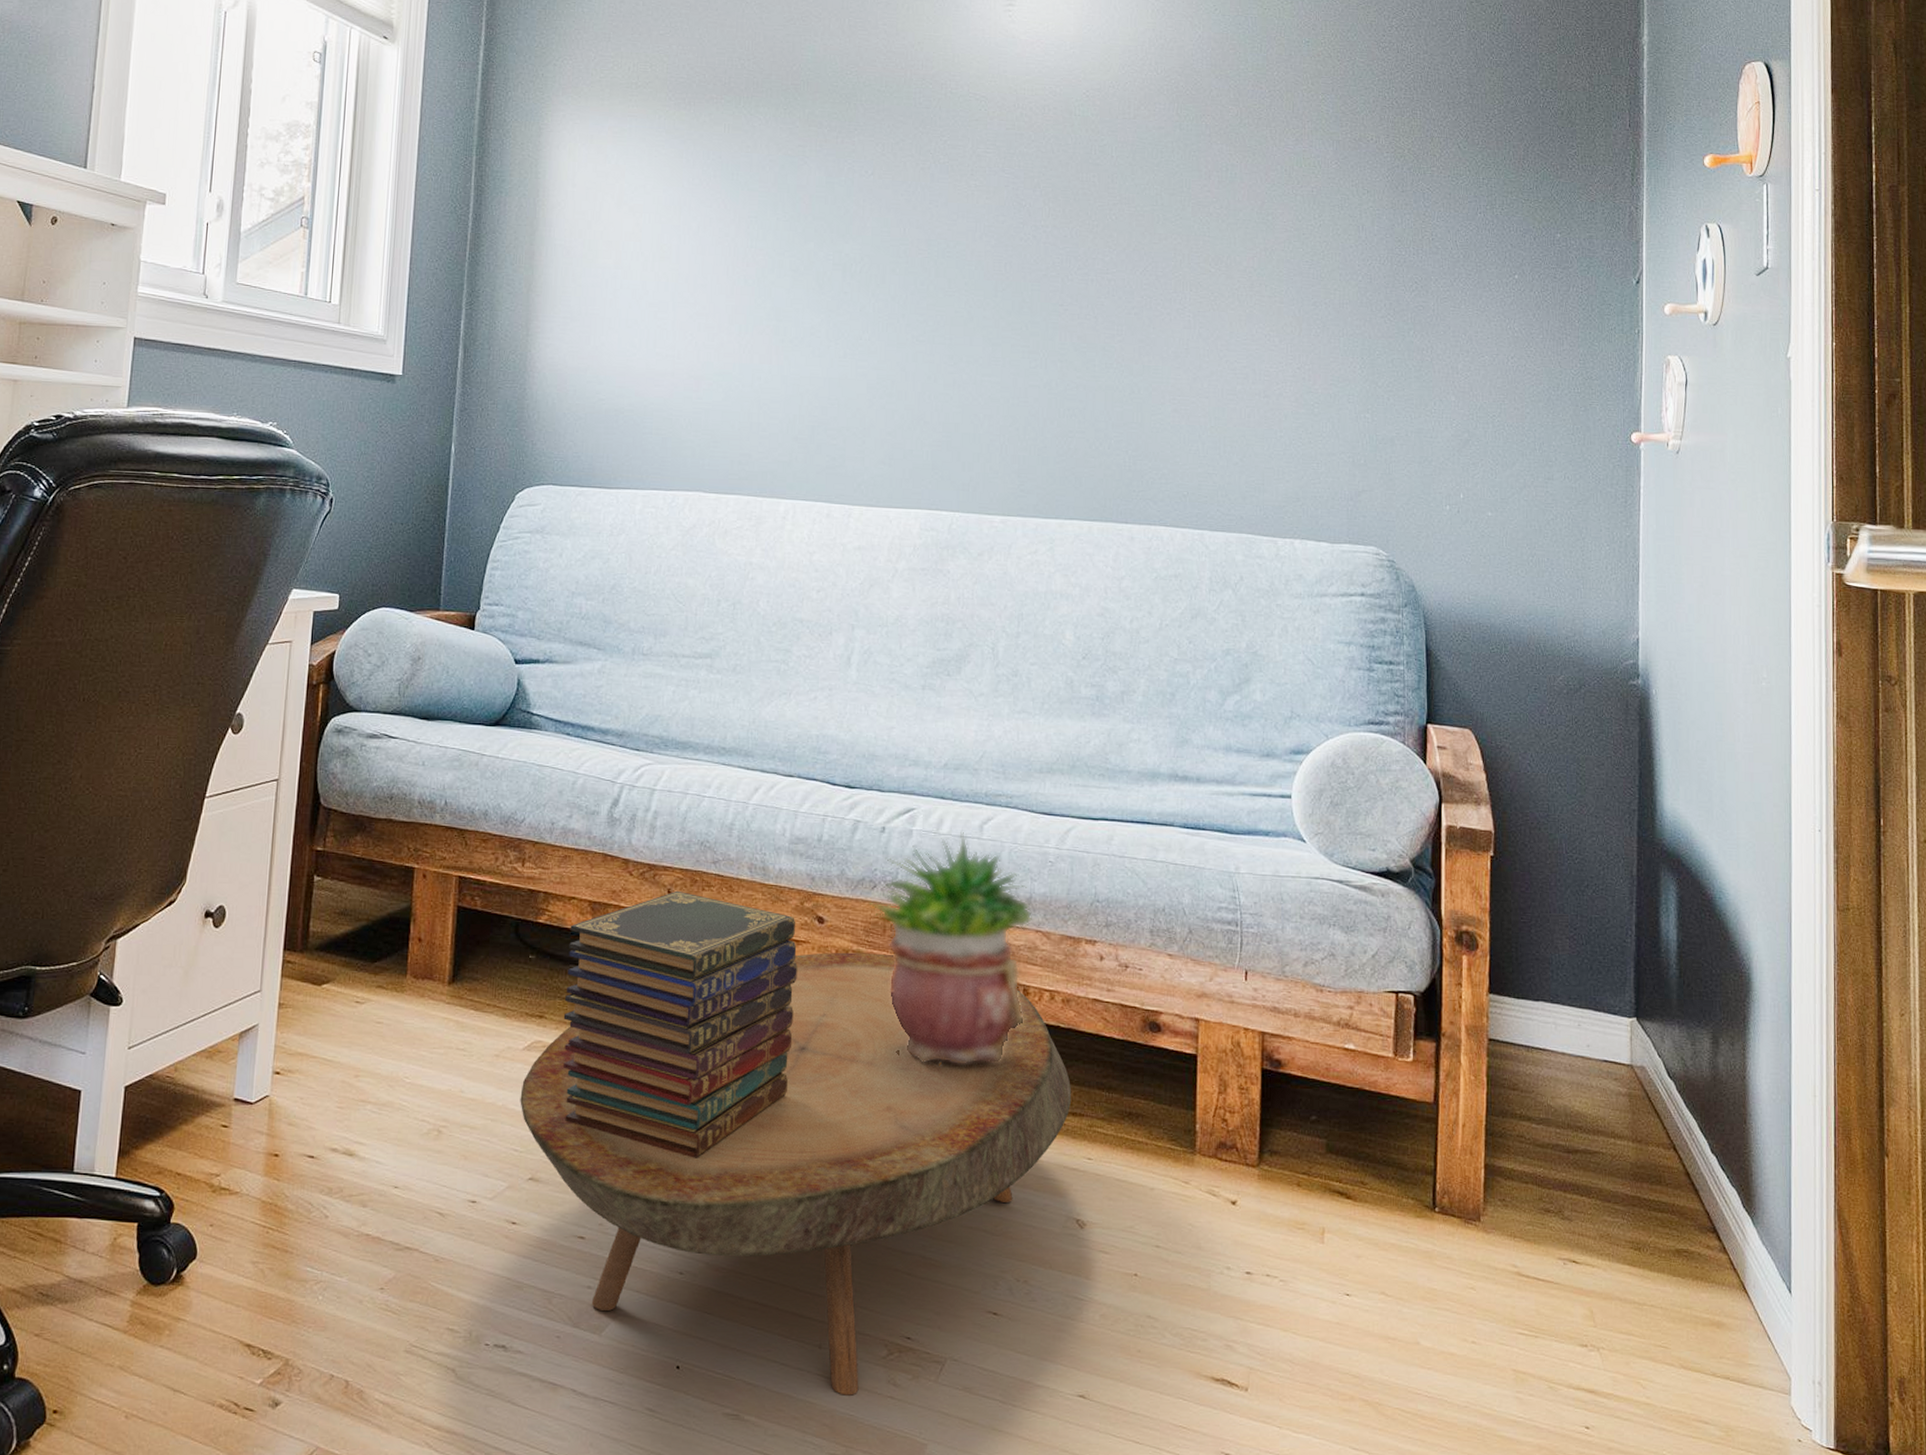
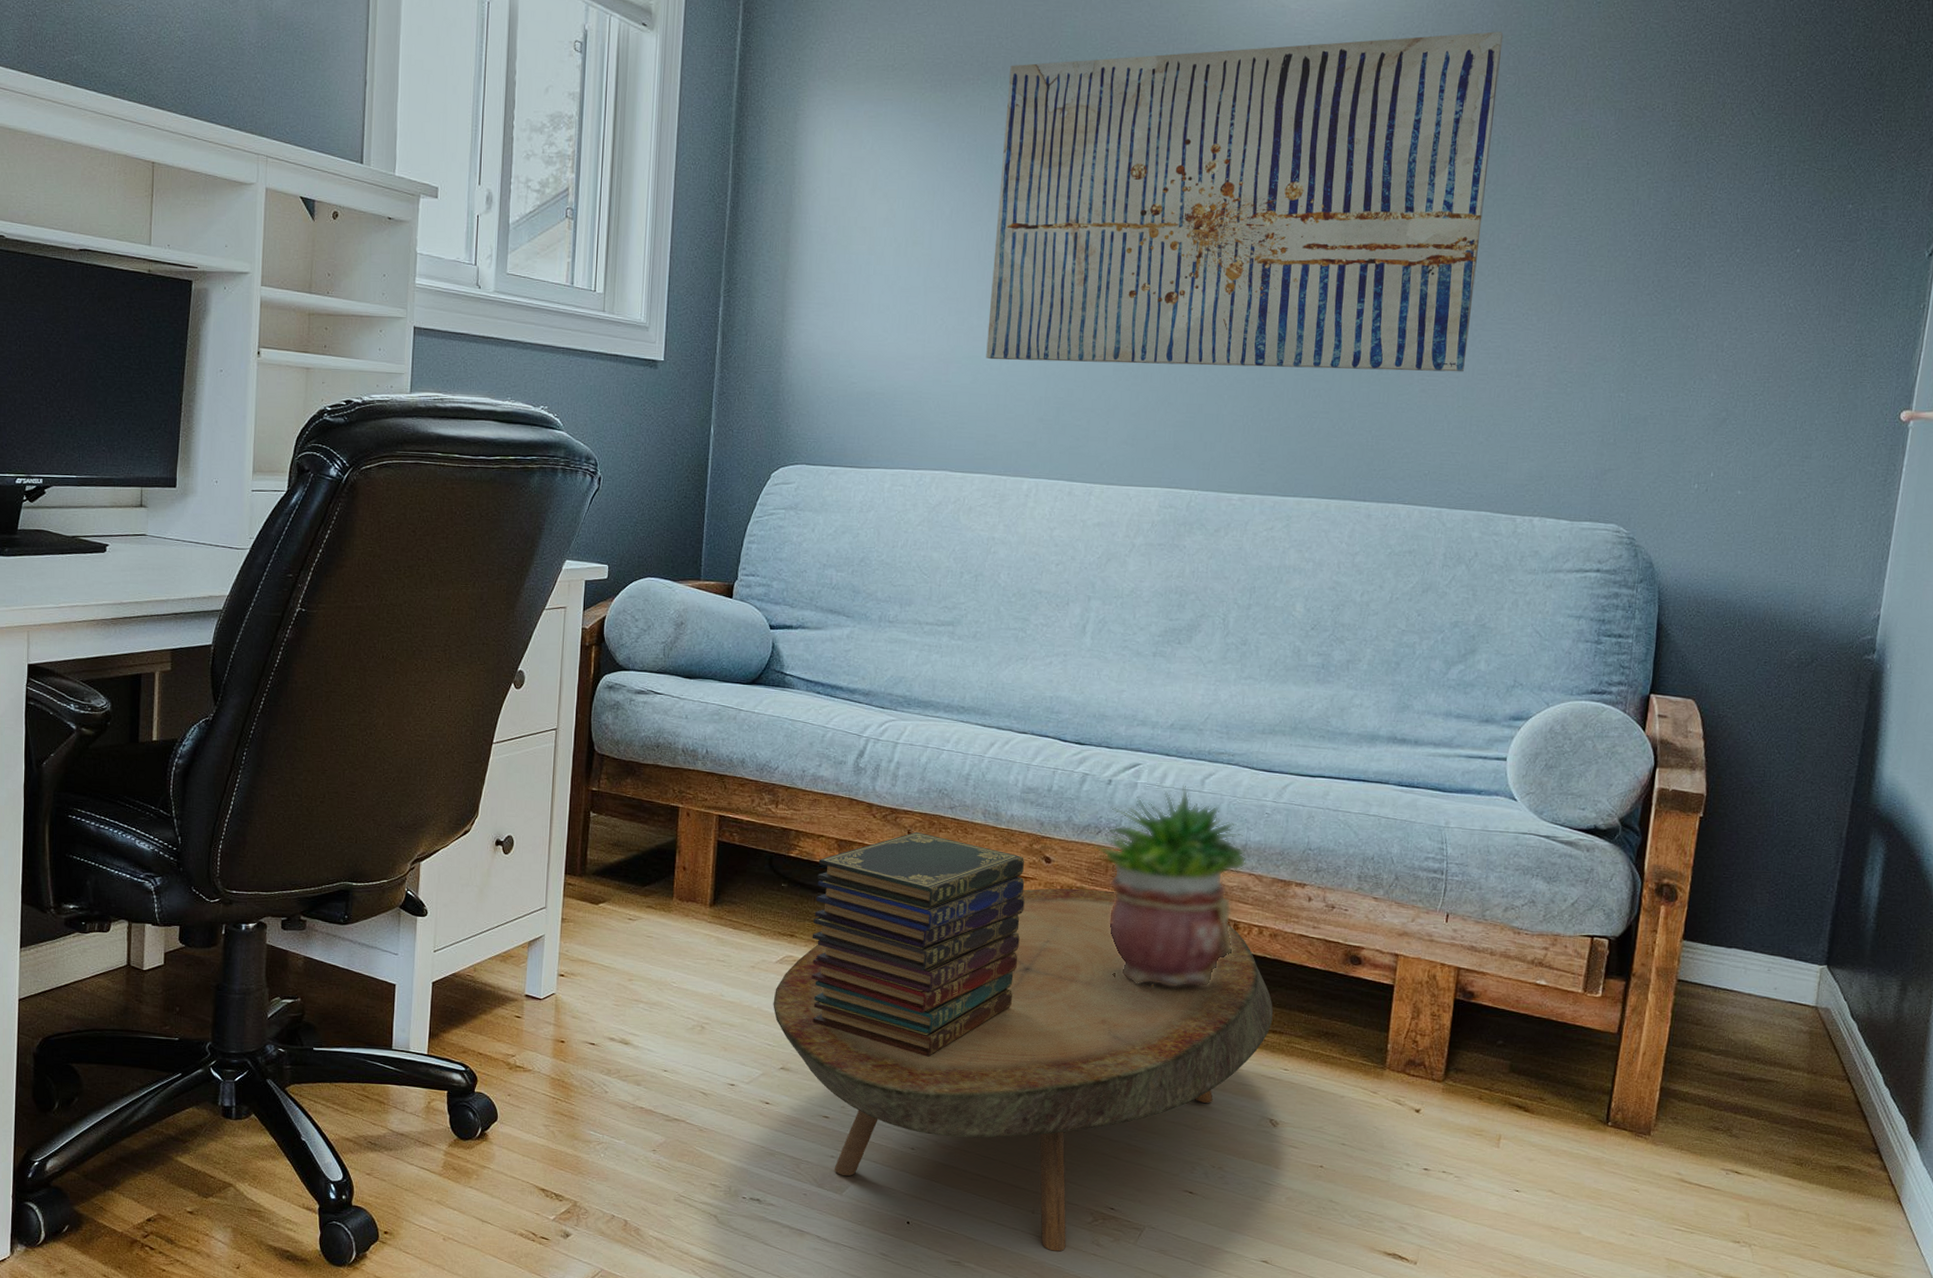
wall art: none [737,65,1223,393] -> present [986,31,1504,372]

